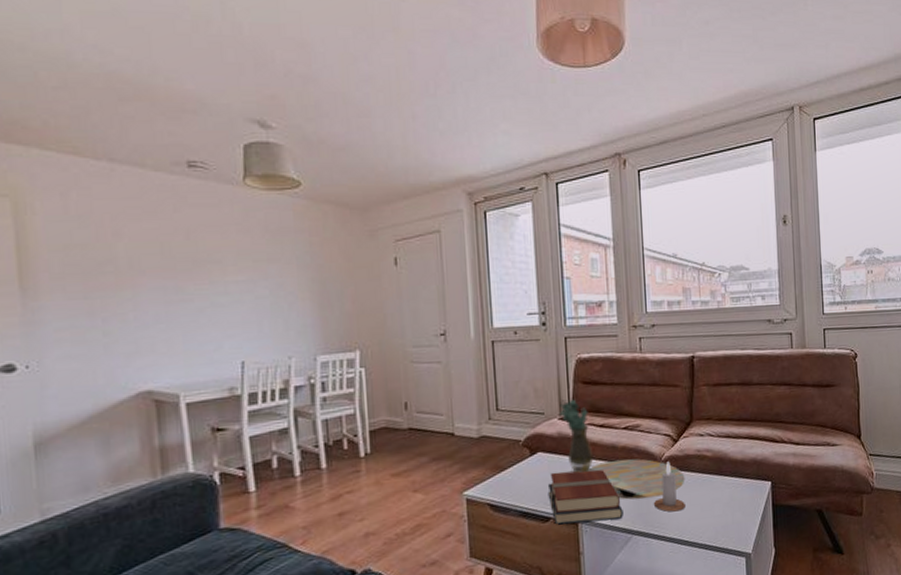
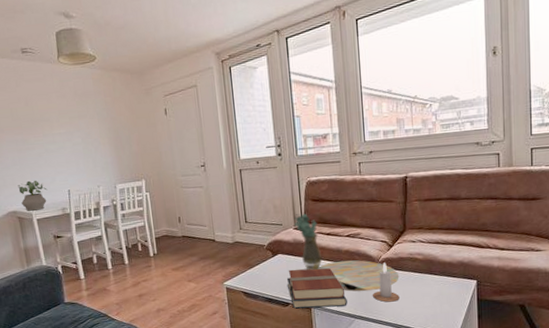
potted plant: none [159,345,208,391] -> present [18,180,48,211]

